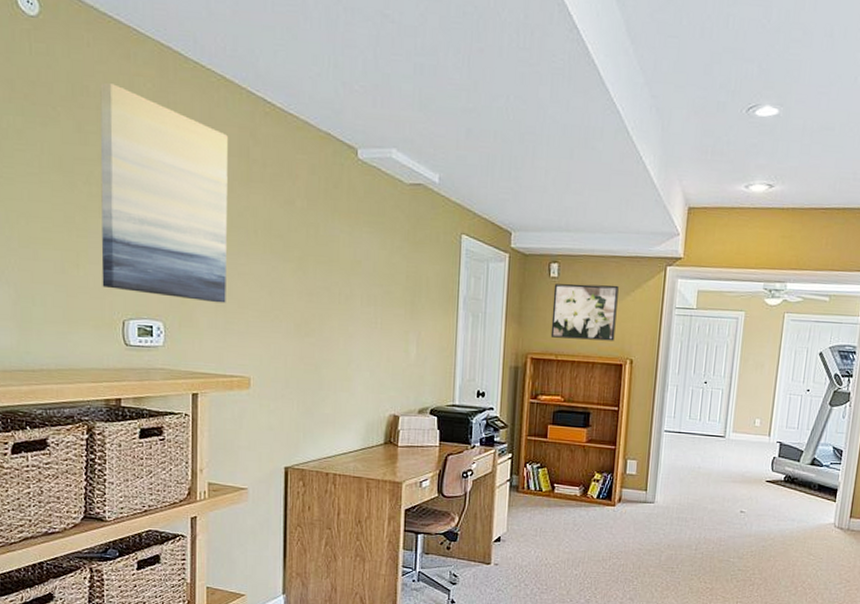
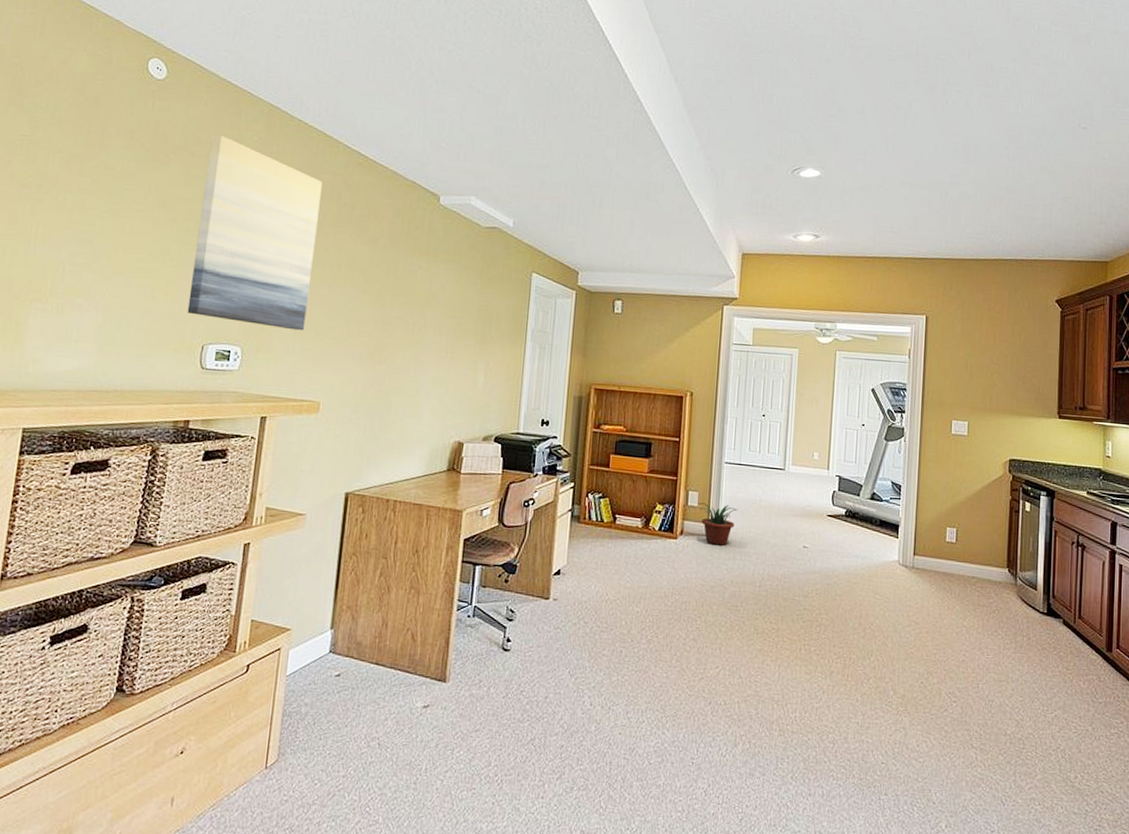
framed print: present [550,283,619,341] -> none [614,319,679,374]
potted plant: none [637,471,677,512] -> present [698,503,738,546]

